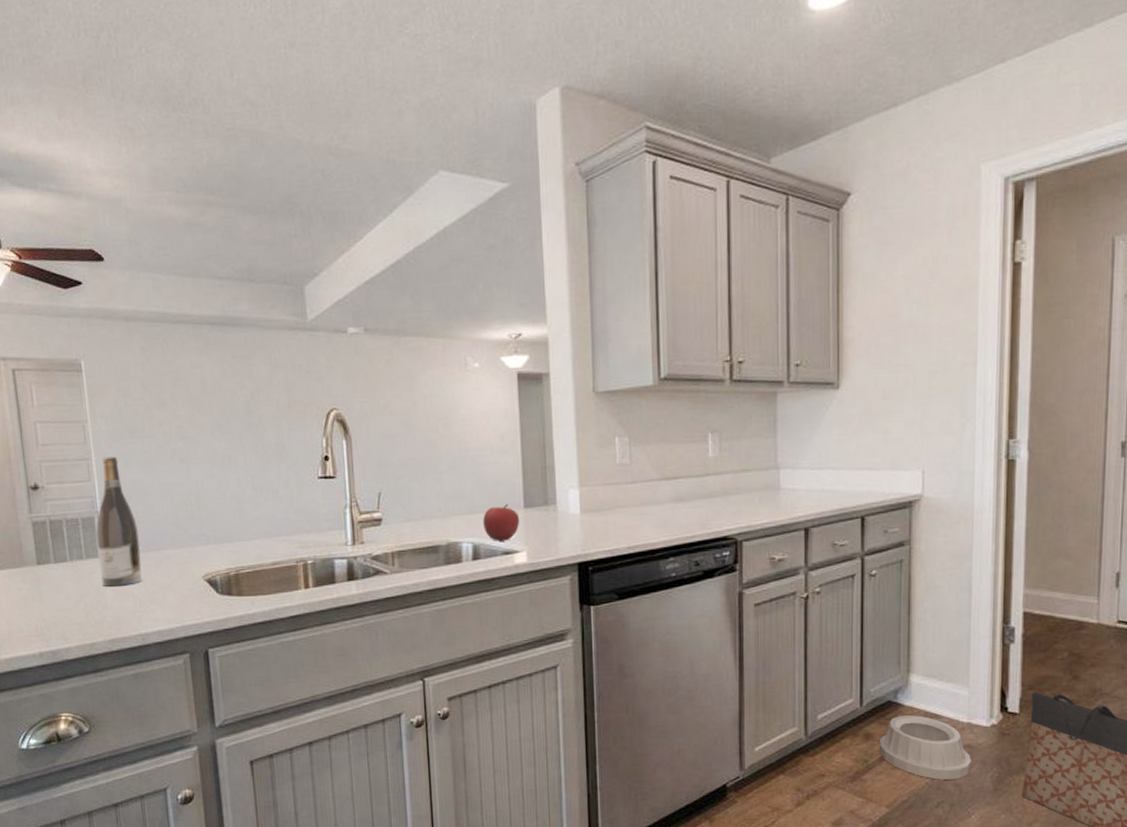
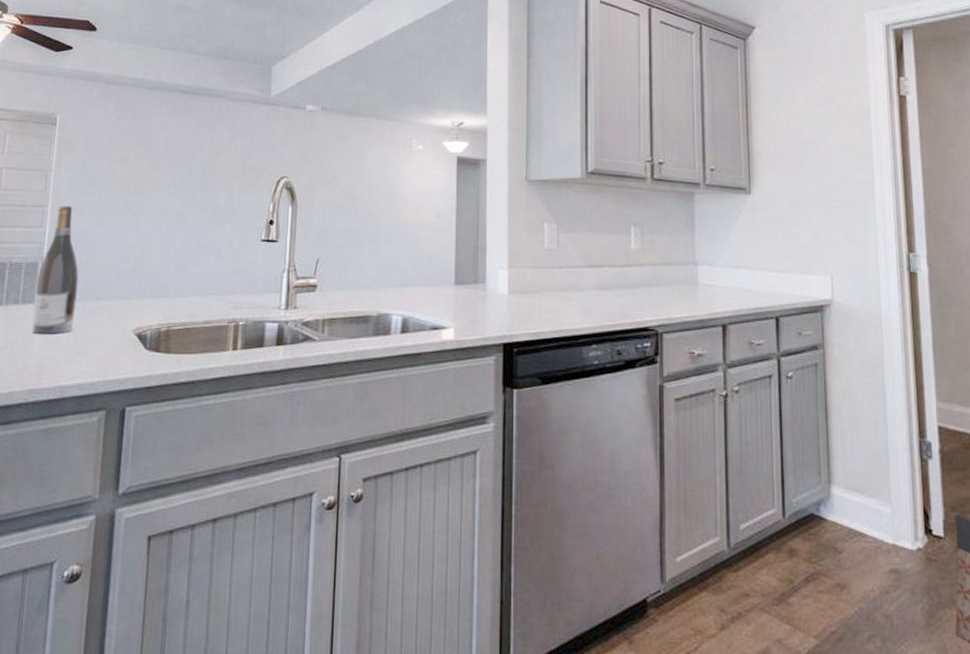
fruit: present [483,504,520,541] -> none [414,280,450,316]
pet bowl: present [879,715,971,781] -> none [803,531,900,611]

